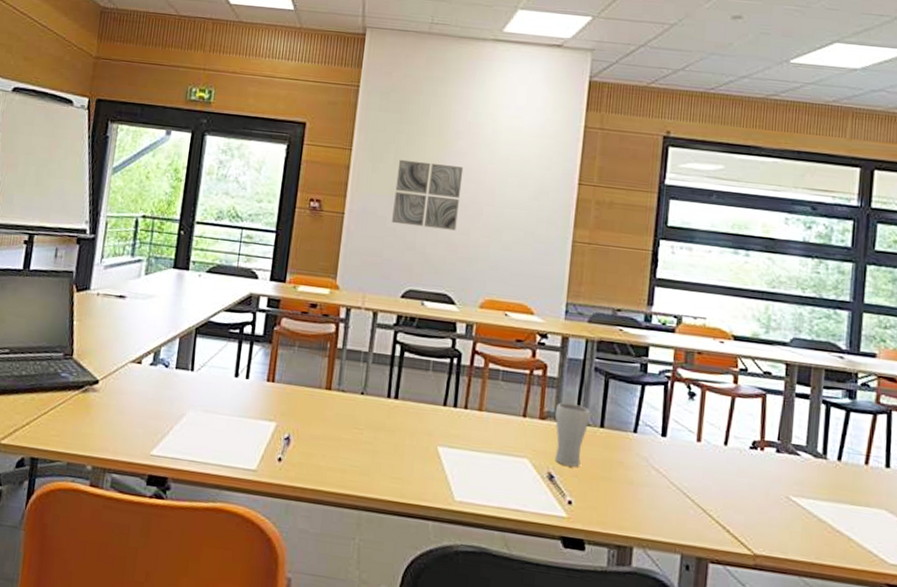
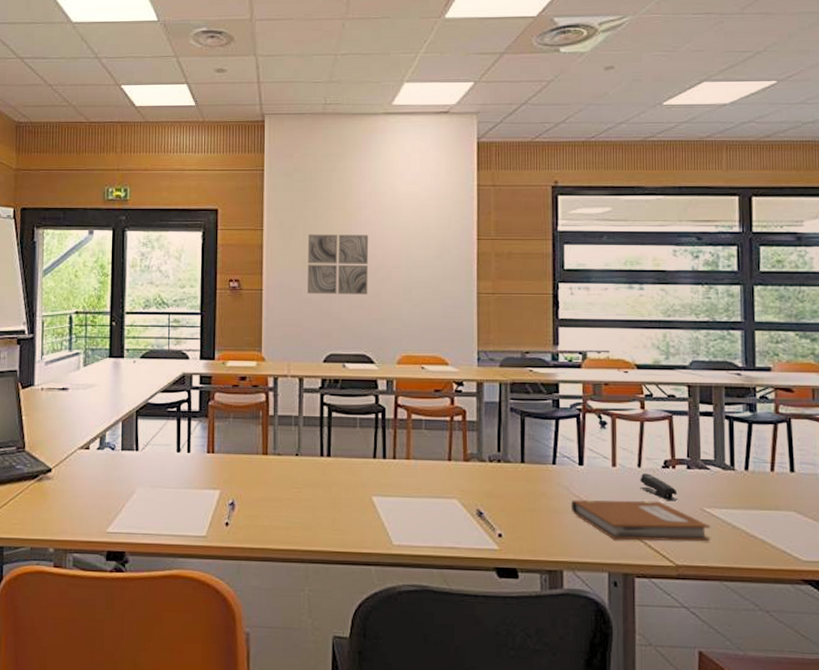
drinking glass: present [554,402,591,467] -> none [478,444,511,502]
notebook: none [649,473,795,532] -> present [571,500,711,541]
stapler: none [724,452,764,486] -> present [640,473,678,502]

